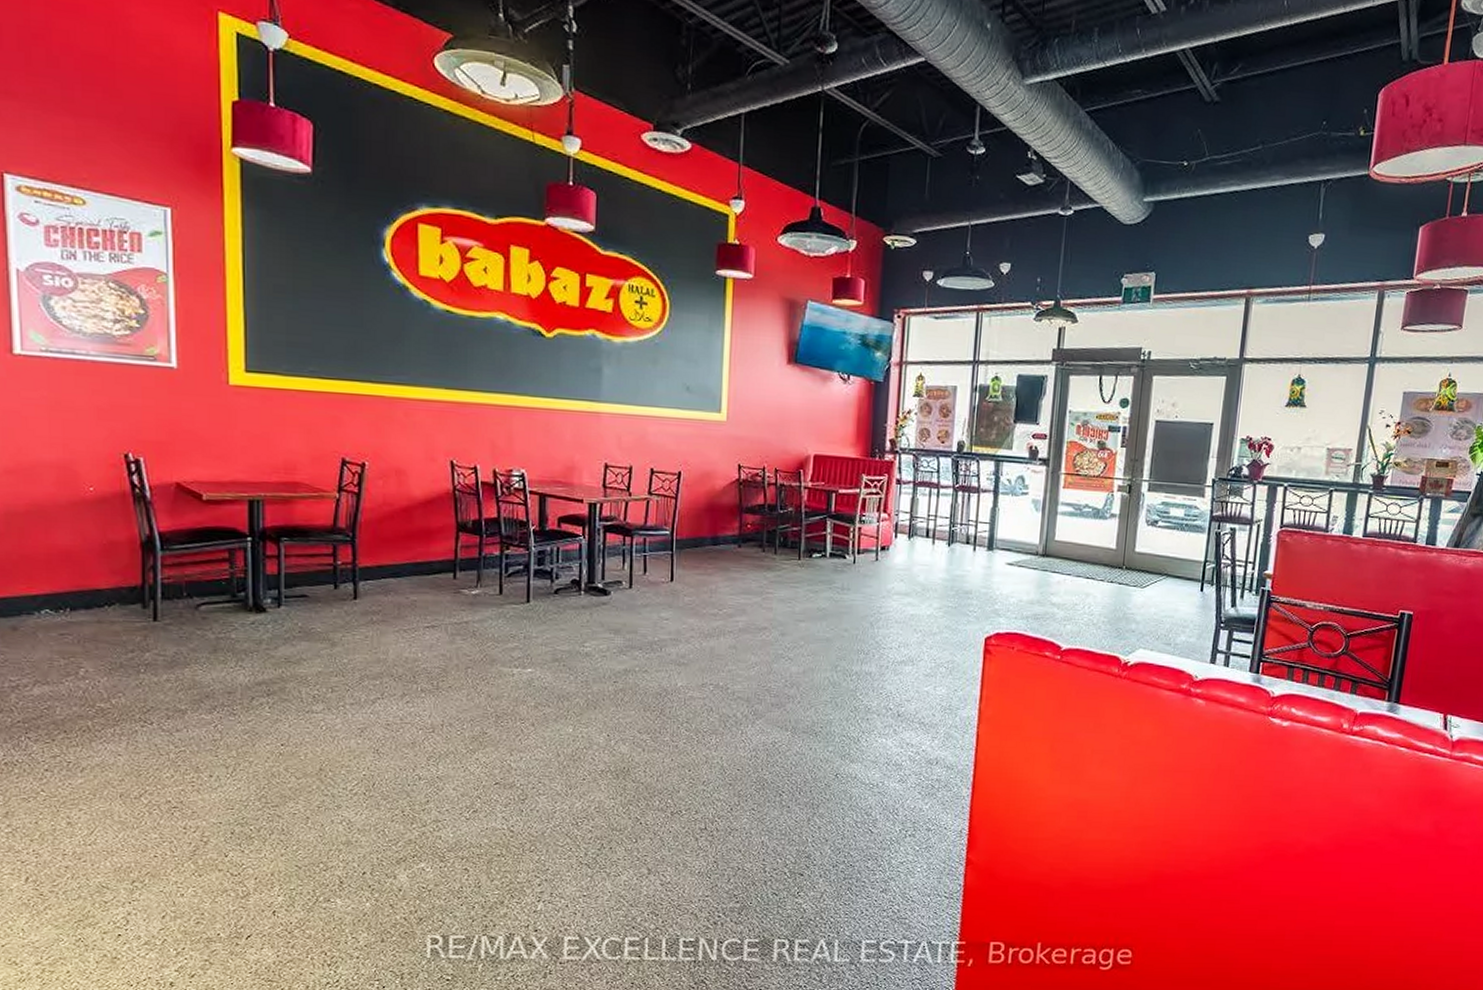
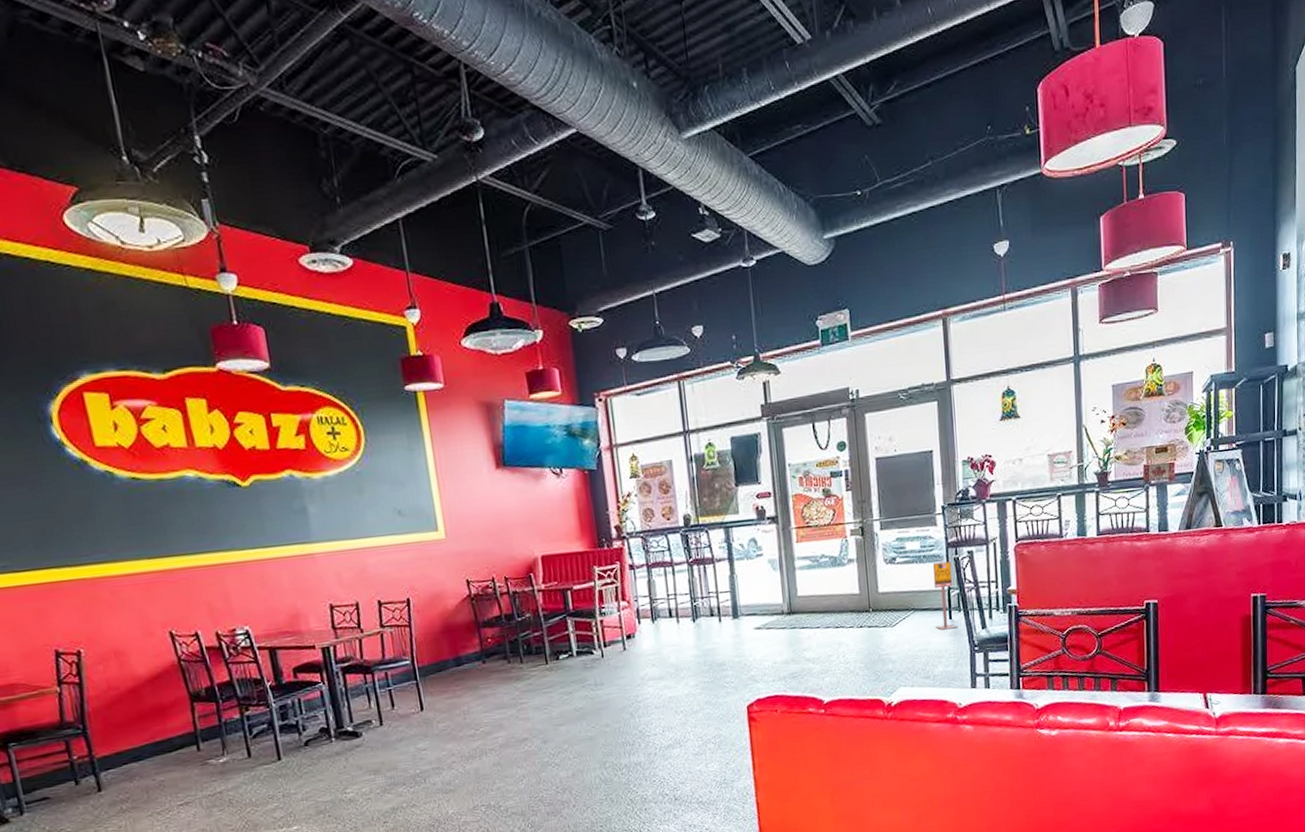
sign stand: none [1185,533,1213,601] -> present [932,561,958,630]

